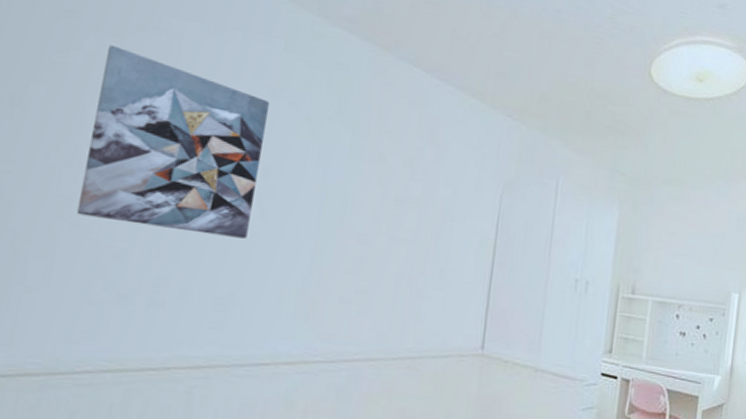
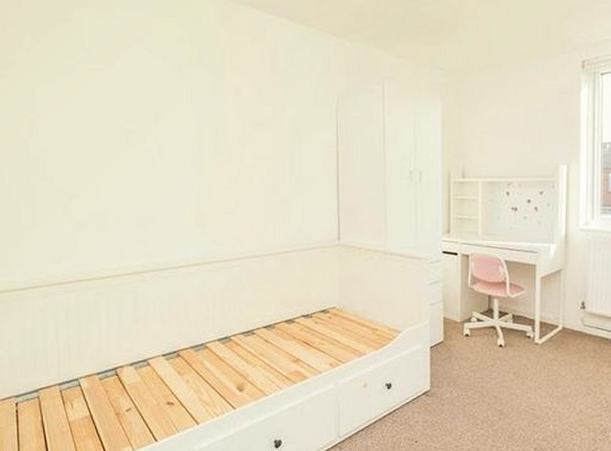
wall art: present [76,44,270,239] -> none [39,39,152,173]

